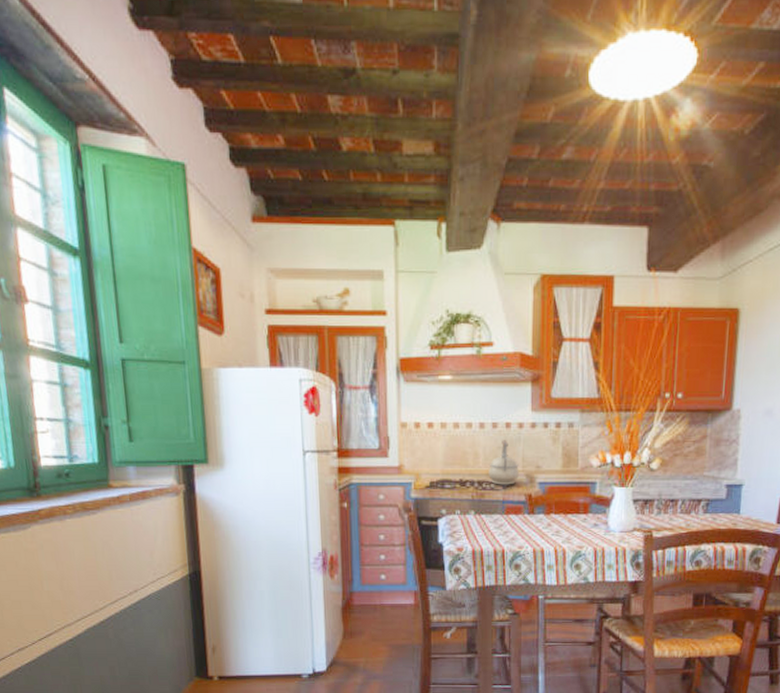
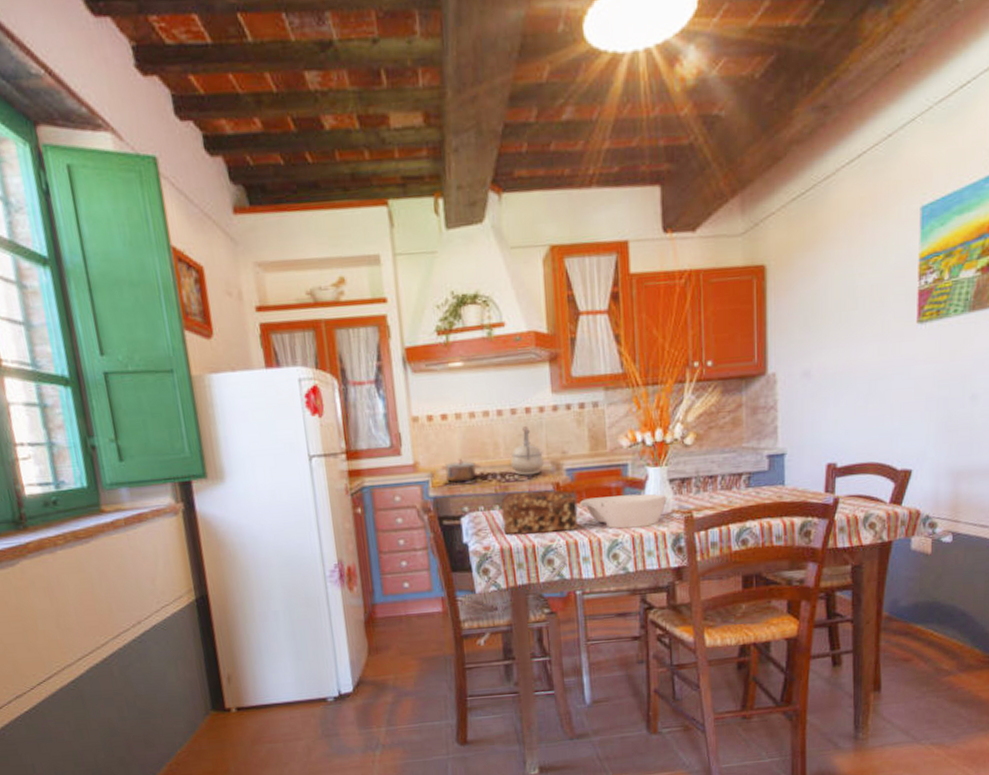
cooking pot: none [423,464,461,487] -> present [440,458,481,483]
bread loaf: none [476,499,547,539] -> present [501,490,578,535]
bowl: none [549,511,630,542] -> present [580,493,667,529]

